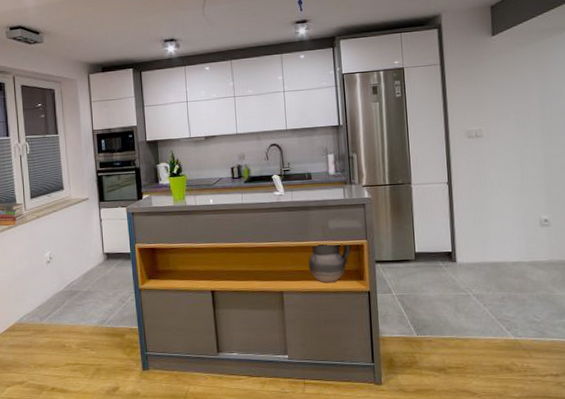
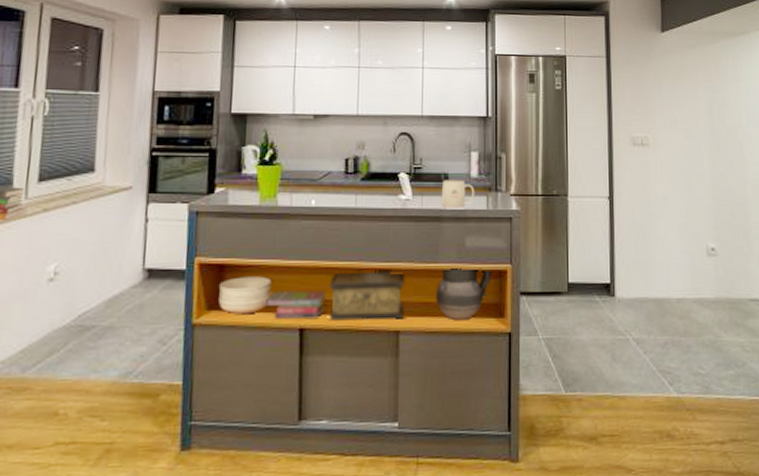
bowl: none [153,255,189,282] -> present [218,276,272,315]
books: none [186,263,227,285] -> present [265,290,325,321]
decorative box: none [229,249,285,285] -> present [329,272,404,322]
mug: none [306,177,334,200] -> present [441,179,475,208]

